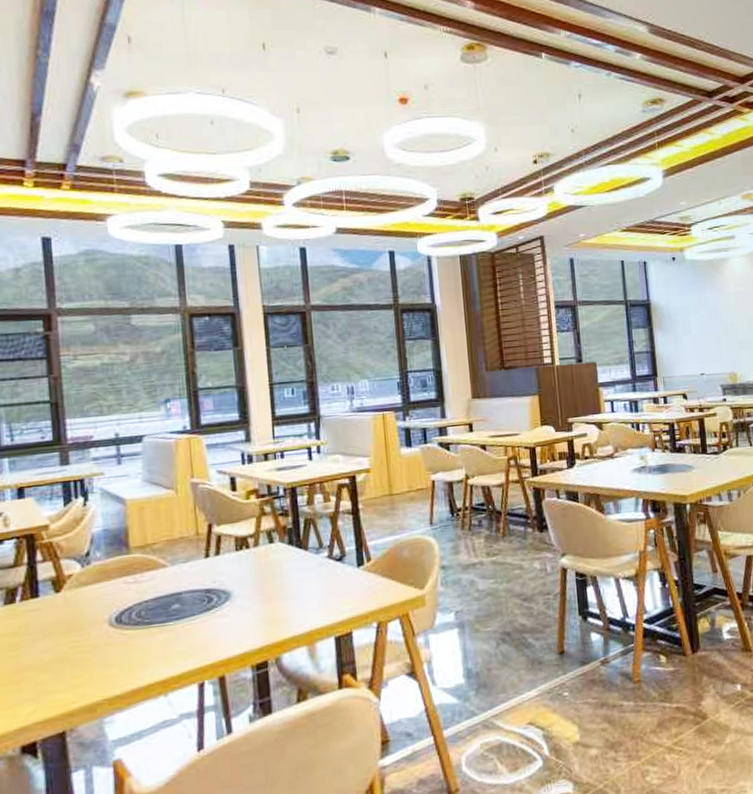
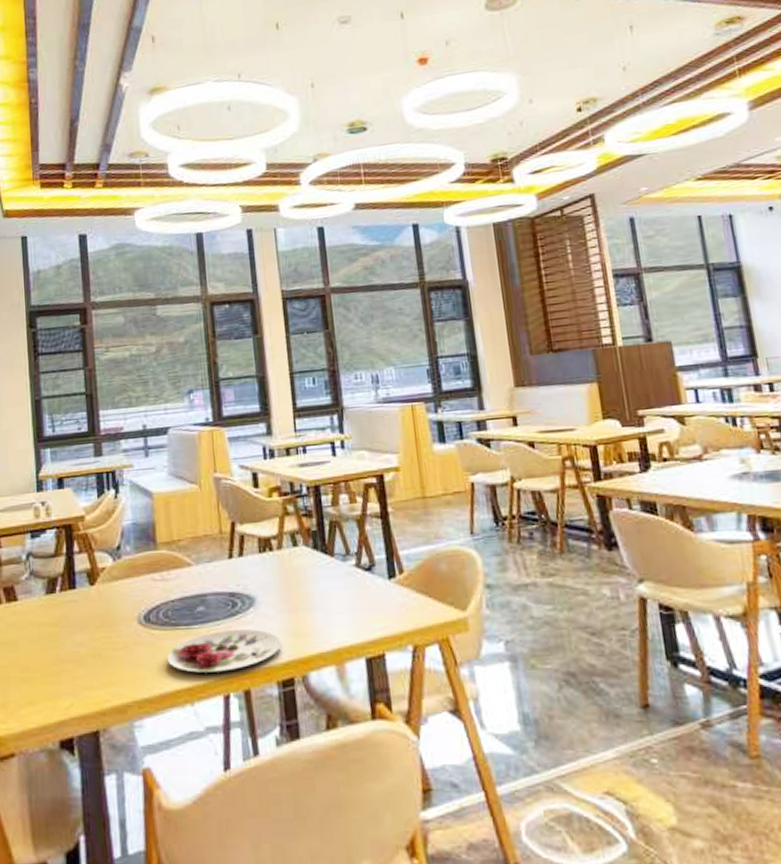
plate: none [140,621,257,666] -> present [167,629,282,673]

